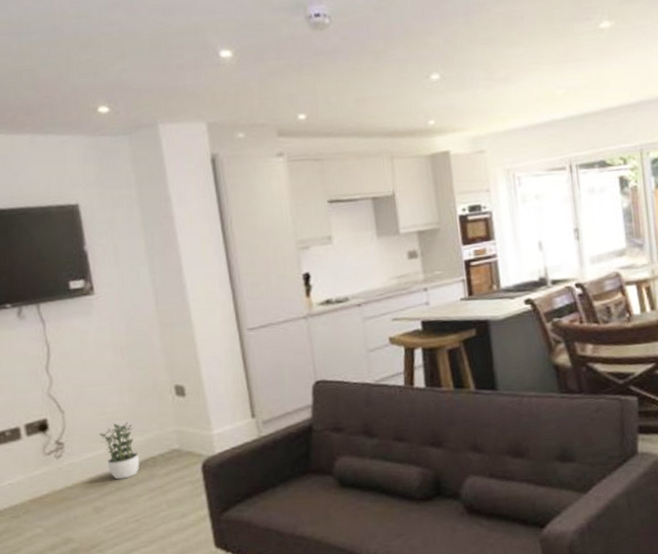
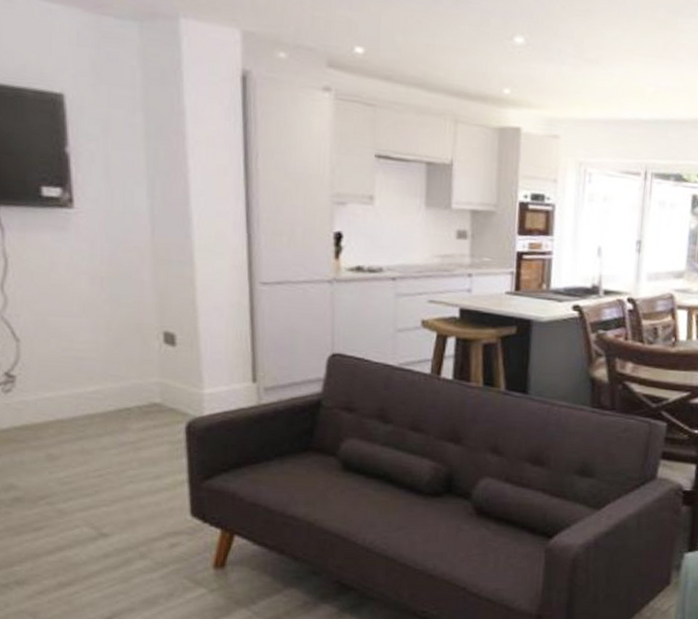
potted plant: present [99,421,140,480] -> none [63,363,110,428]

